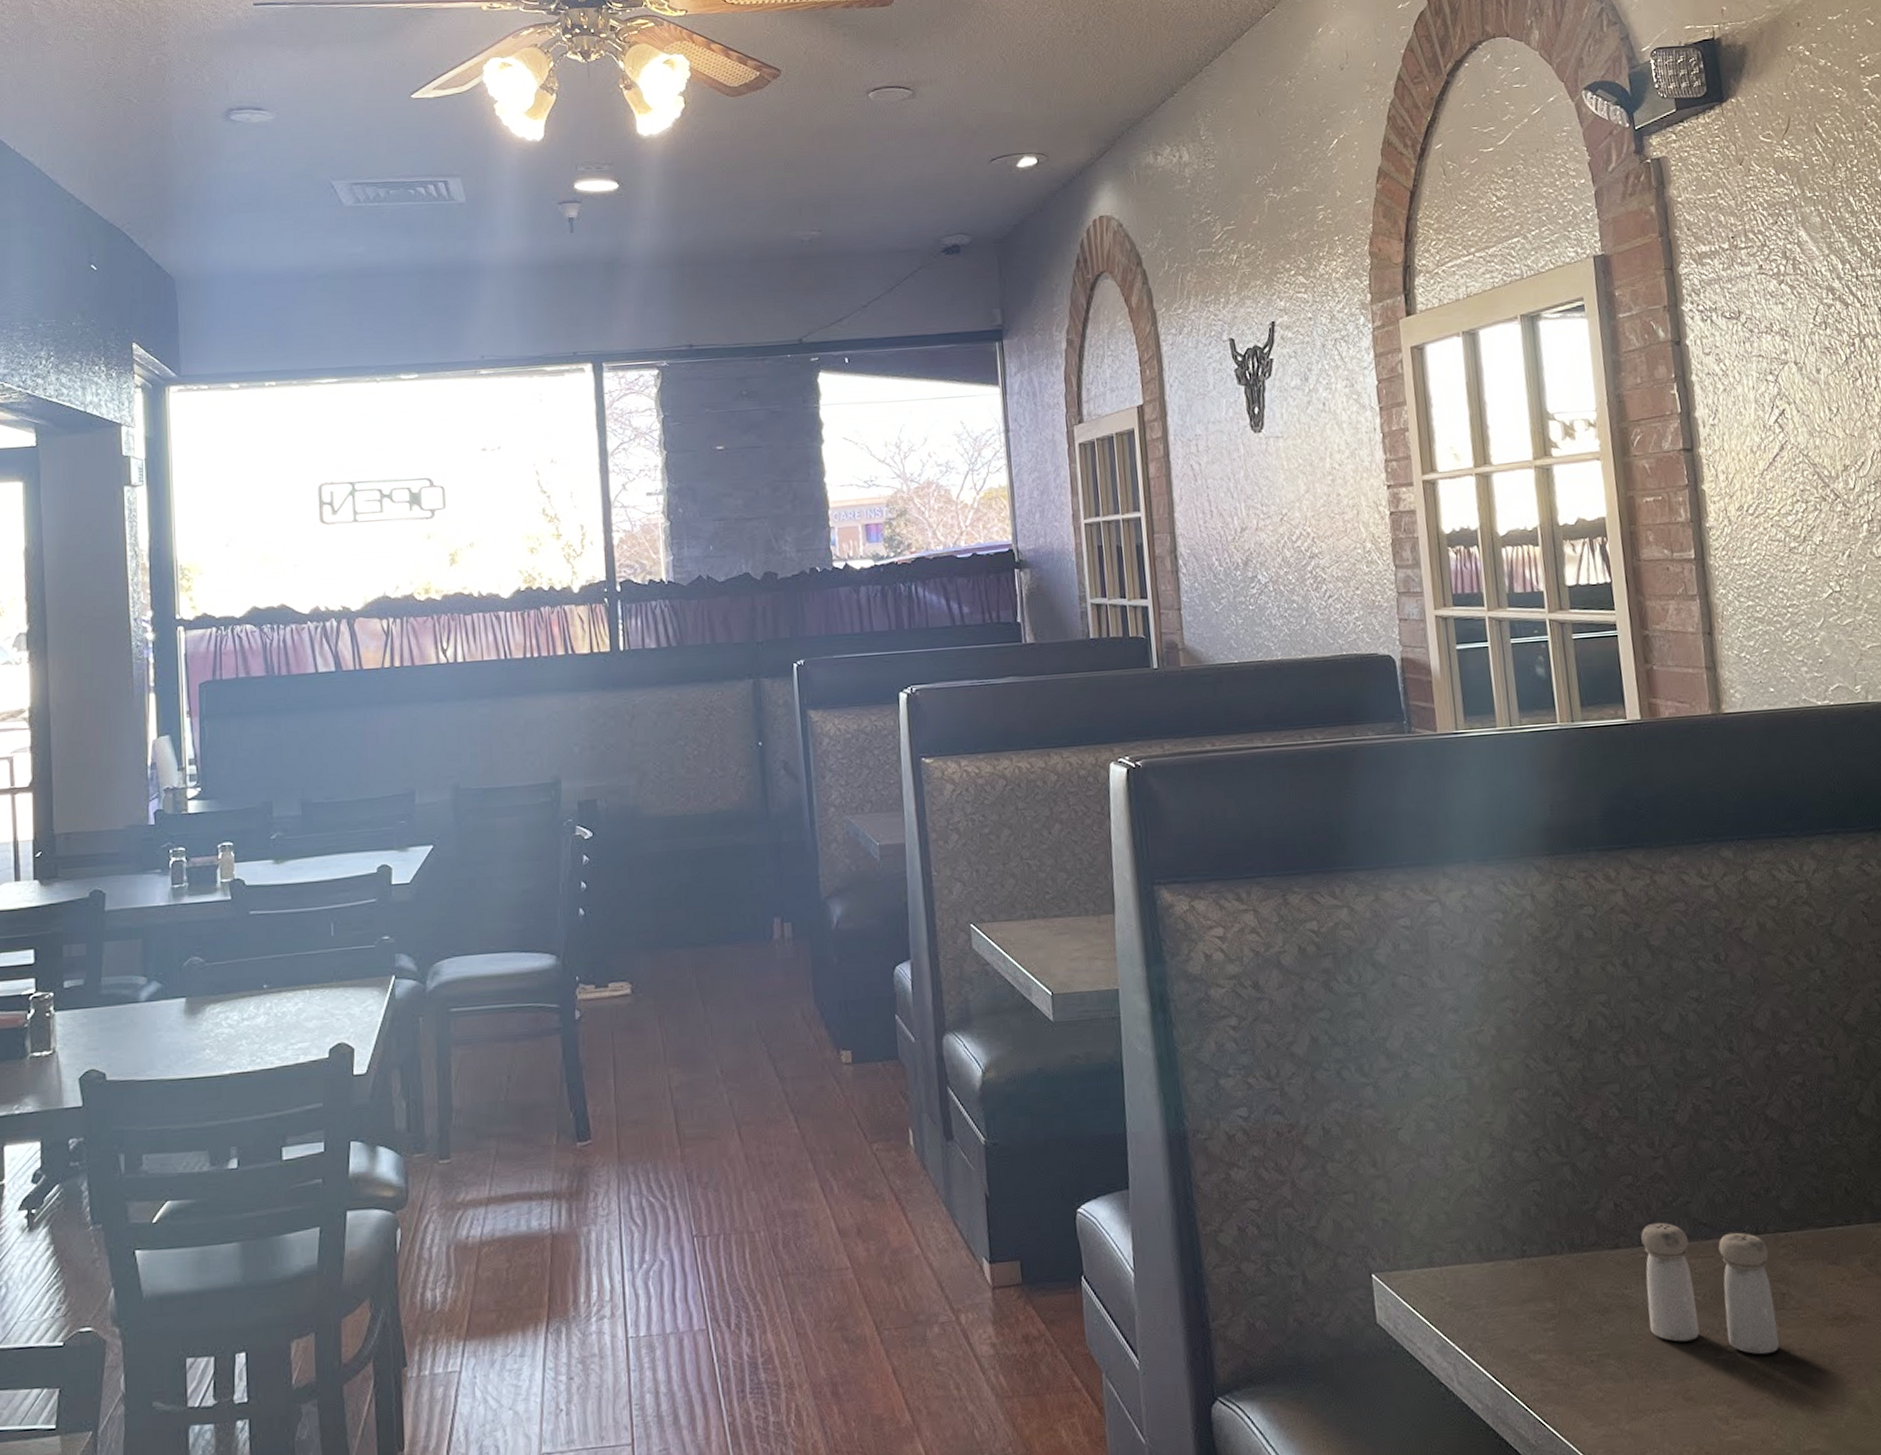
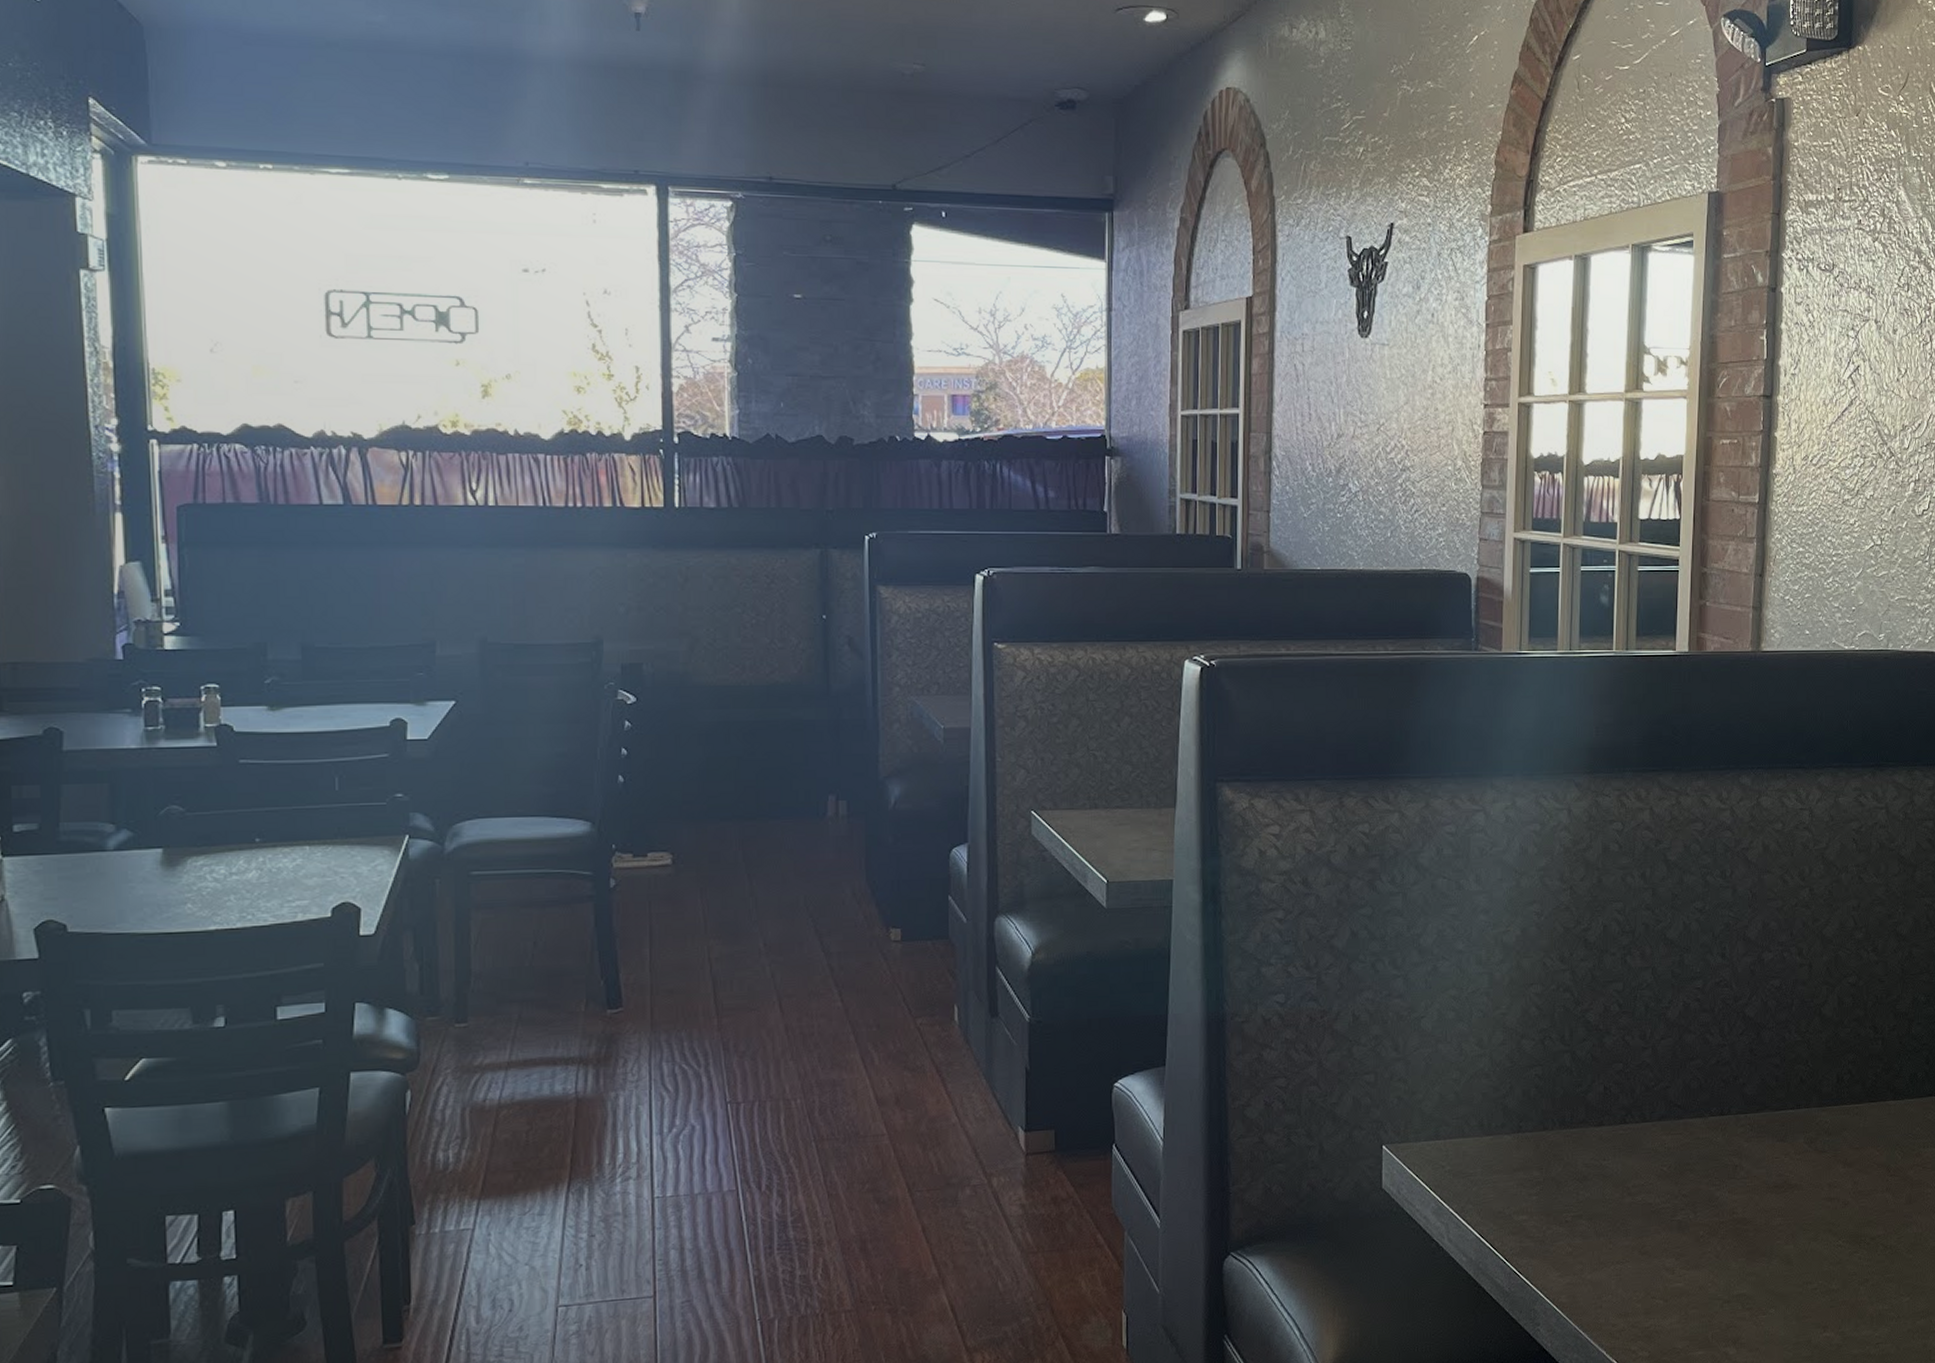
salt and pepper shaker: present [1641,1222,1779,1355] -> none [1620,1104,1728,1217]

